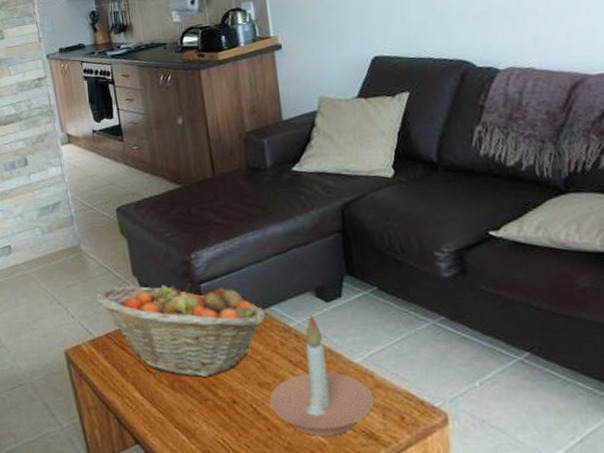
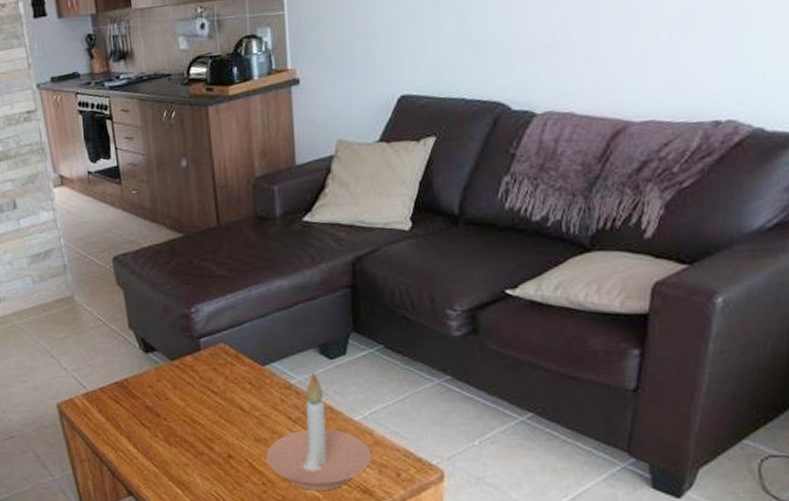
fruit basket: present [95,282,266,377] -> none [89,337,267,432]

